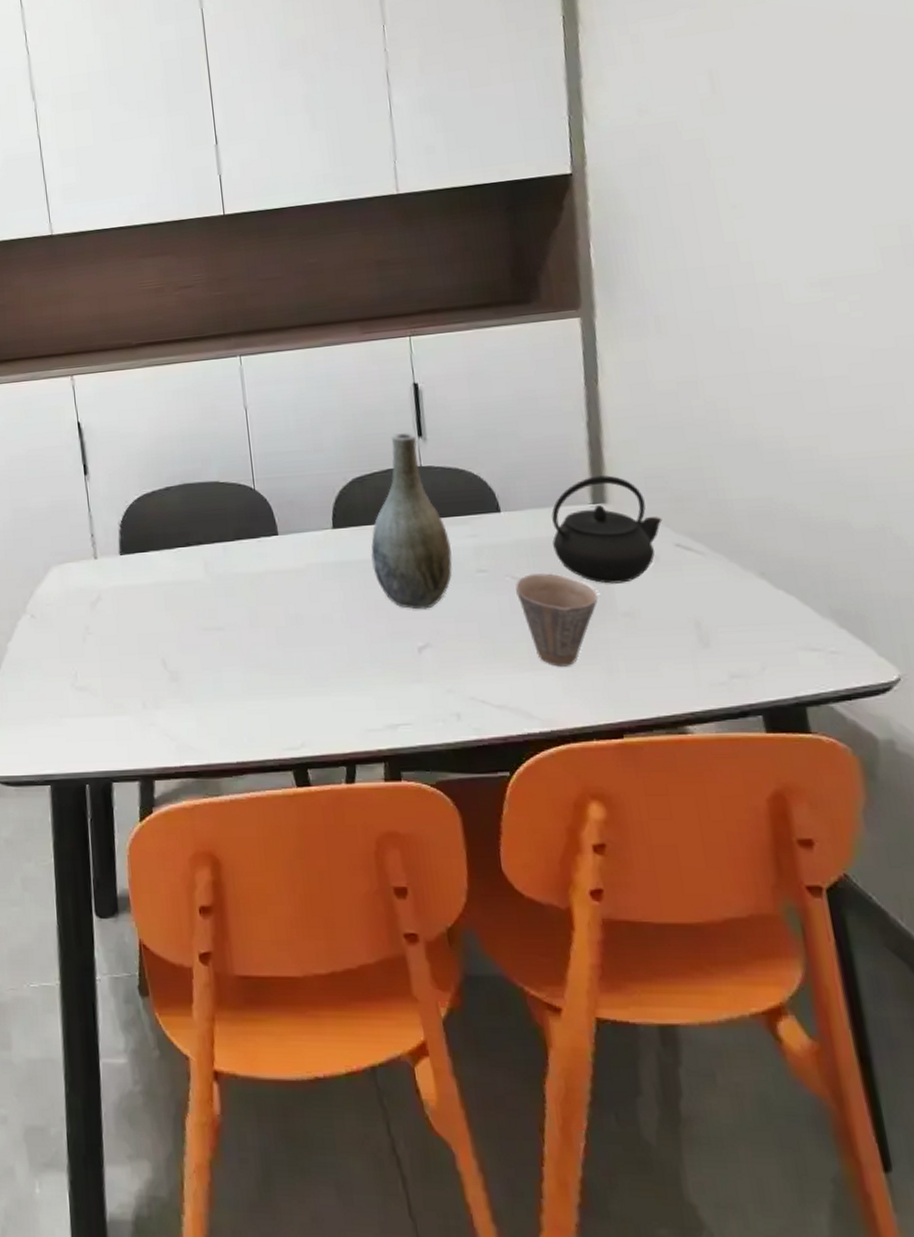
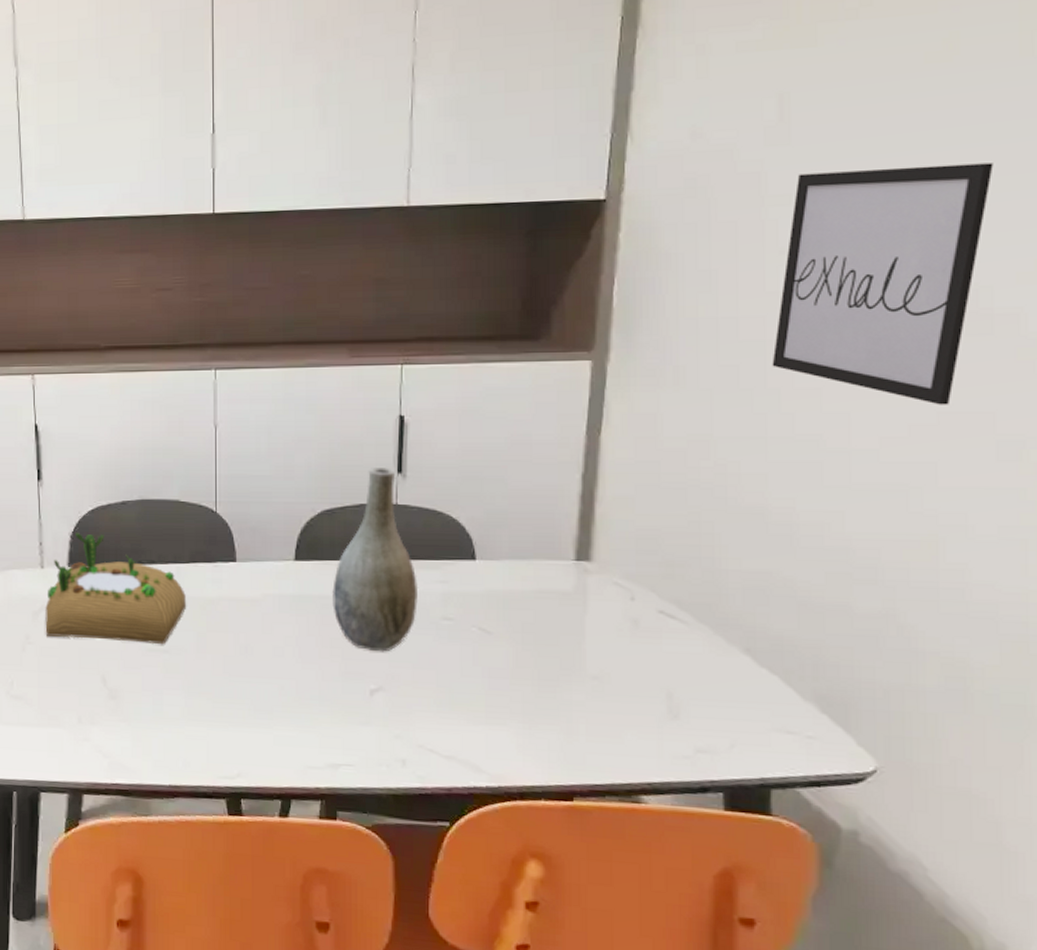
succulent planter: none [102,521,235,625] -> present [45,533,186,644]
cup: present [515,573,598,667] -> none [481,627,567,724]
kettle: present [551,475,663,584] -> none [527,532,649,646]
wall art: none [736,114,904,331] -> present [772,163,993,405]

